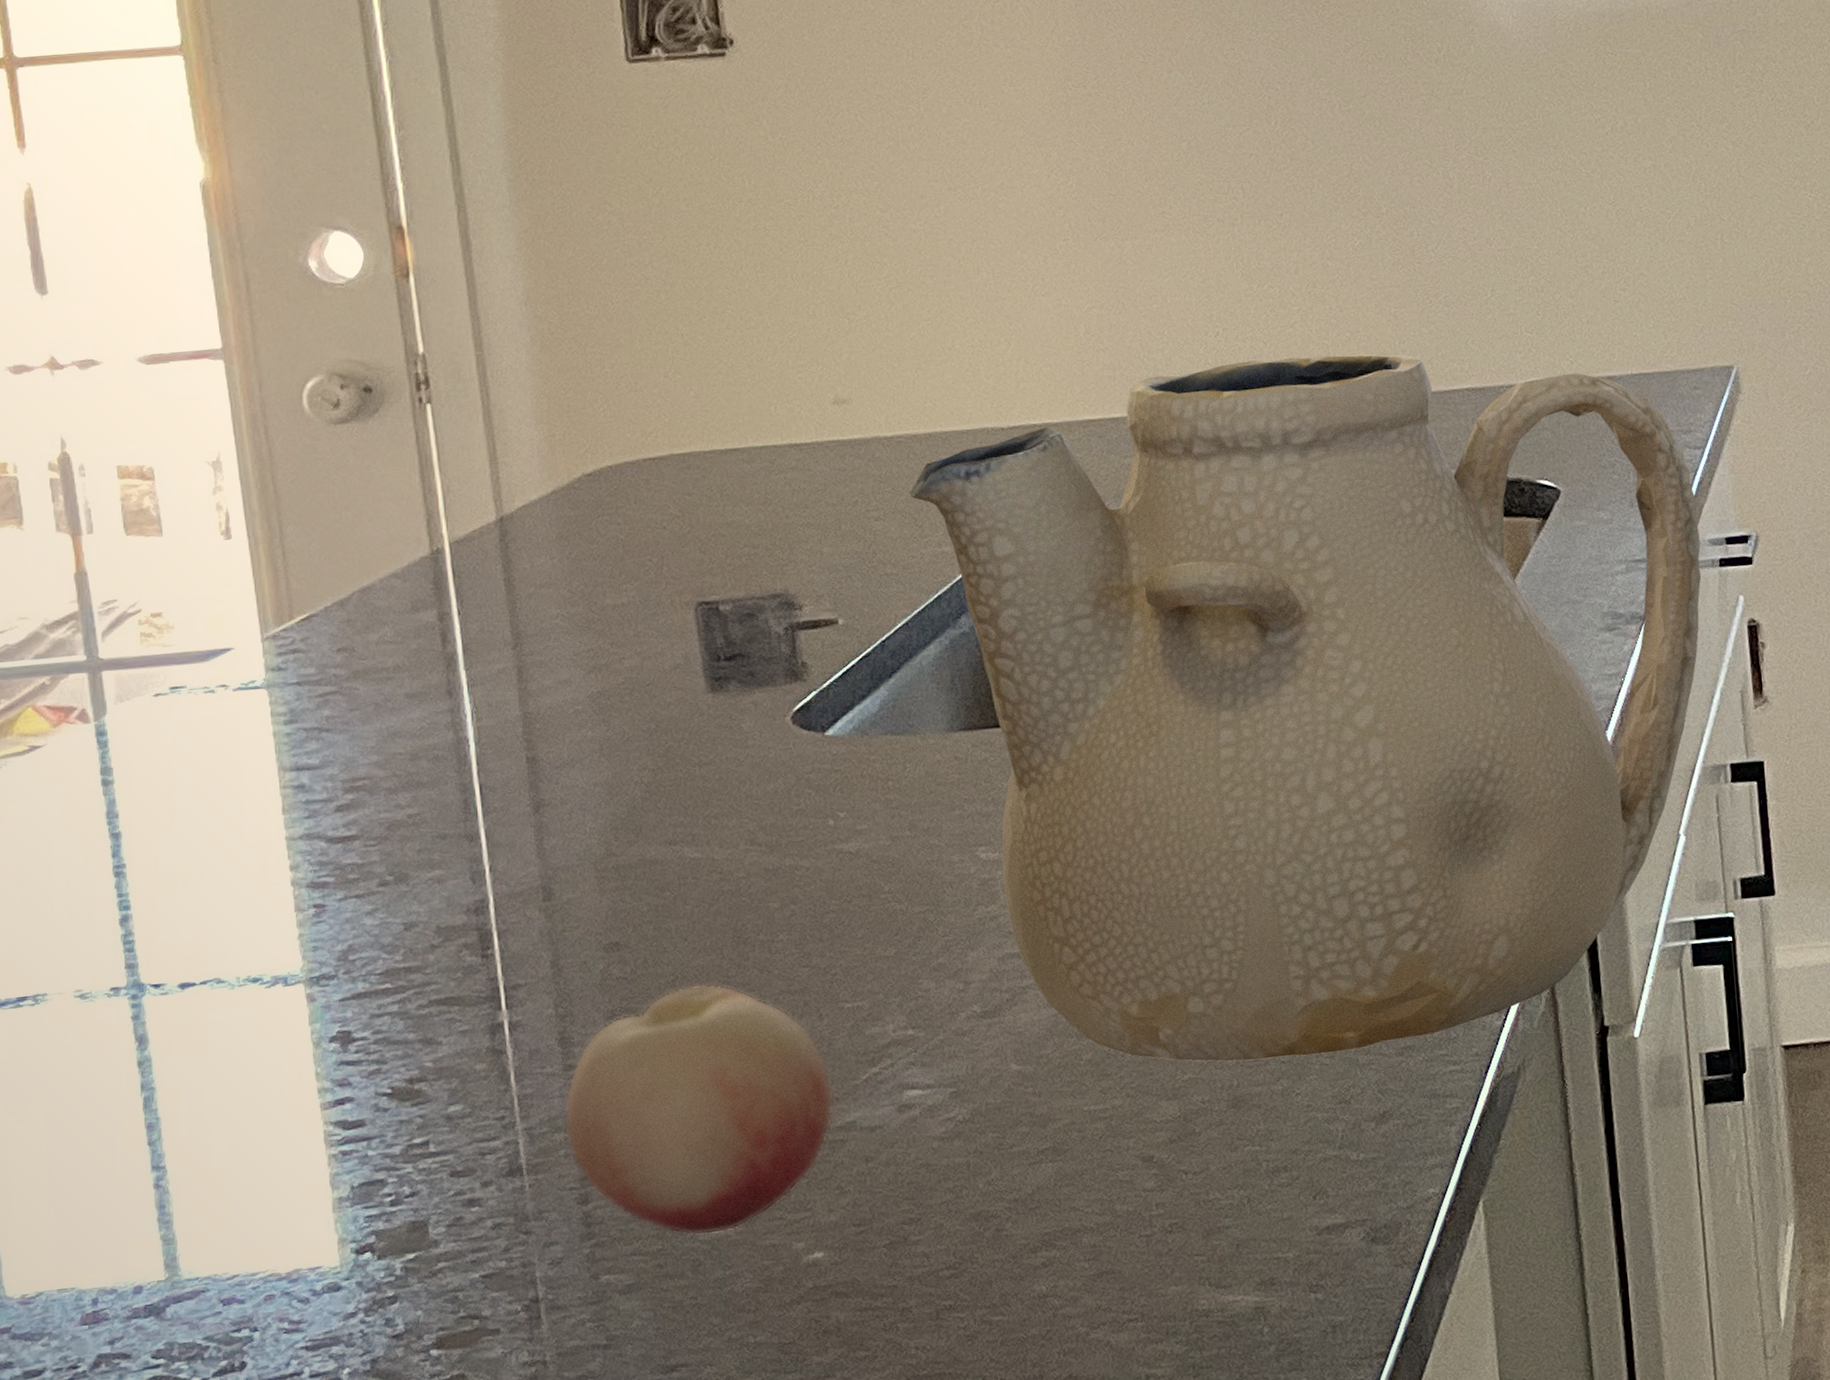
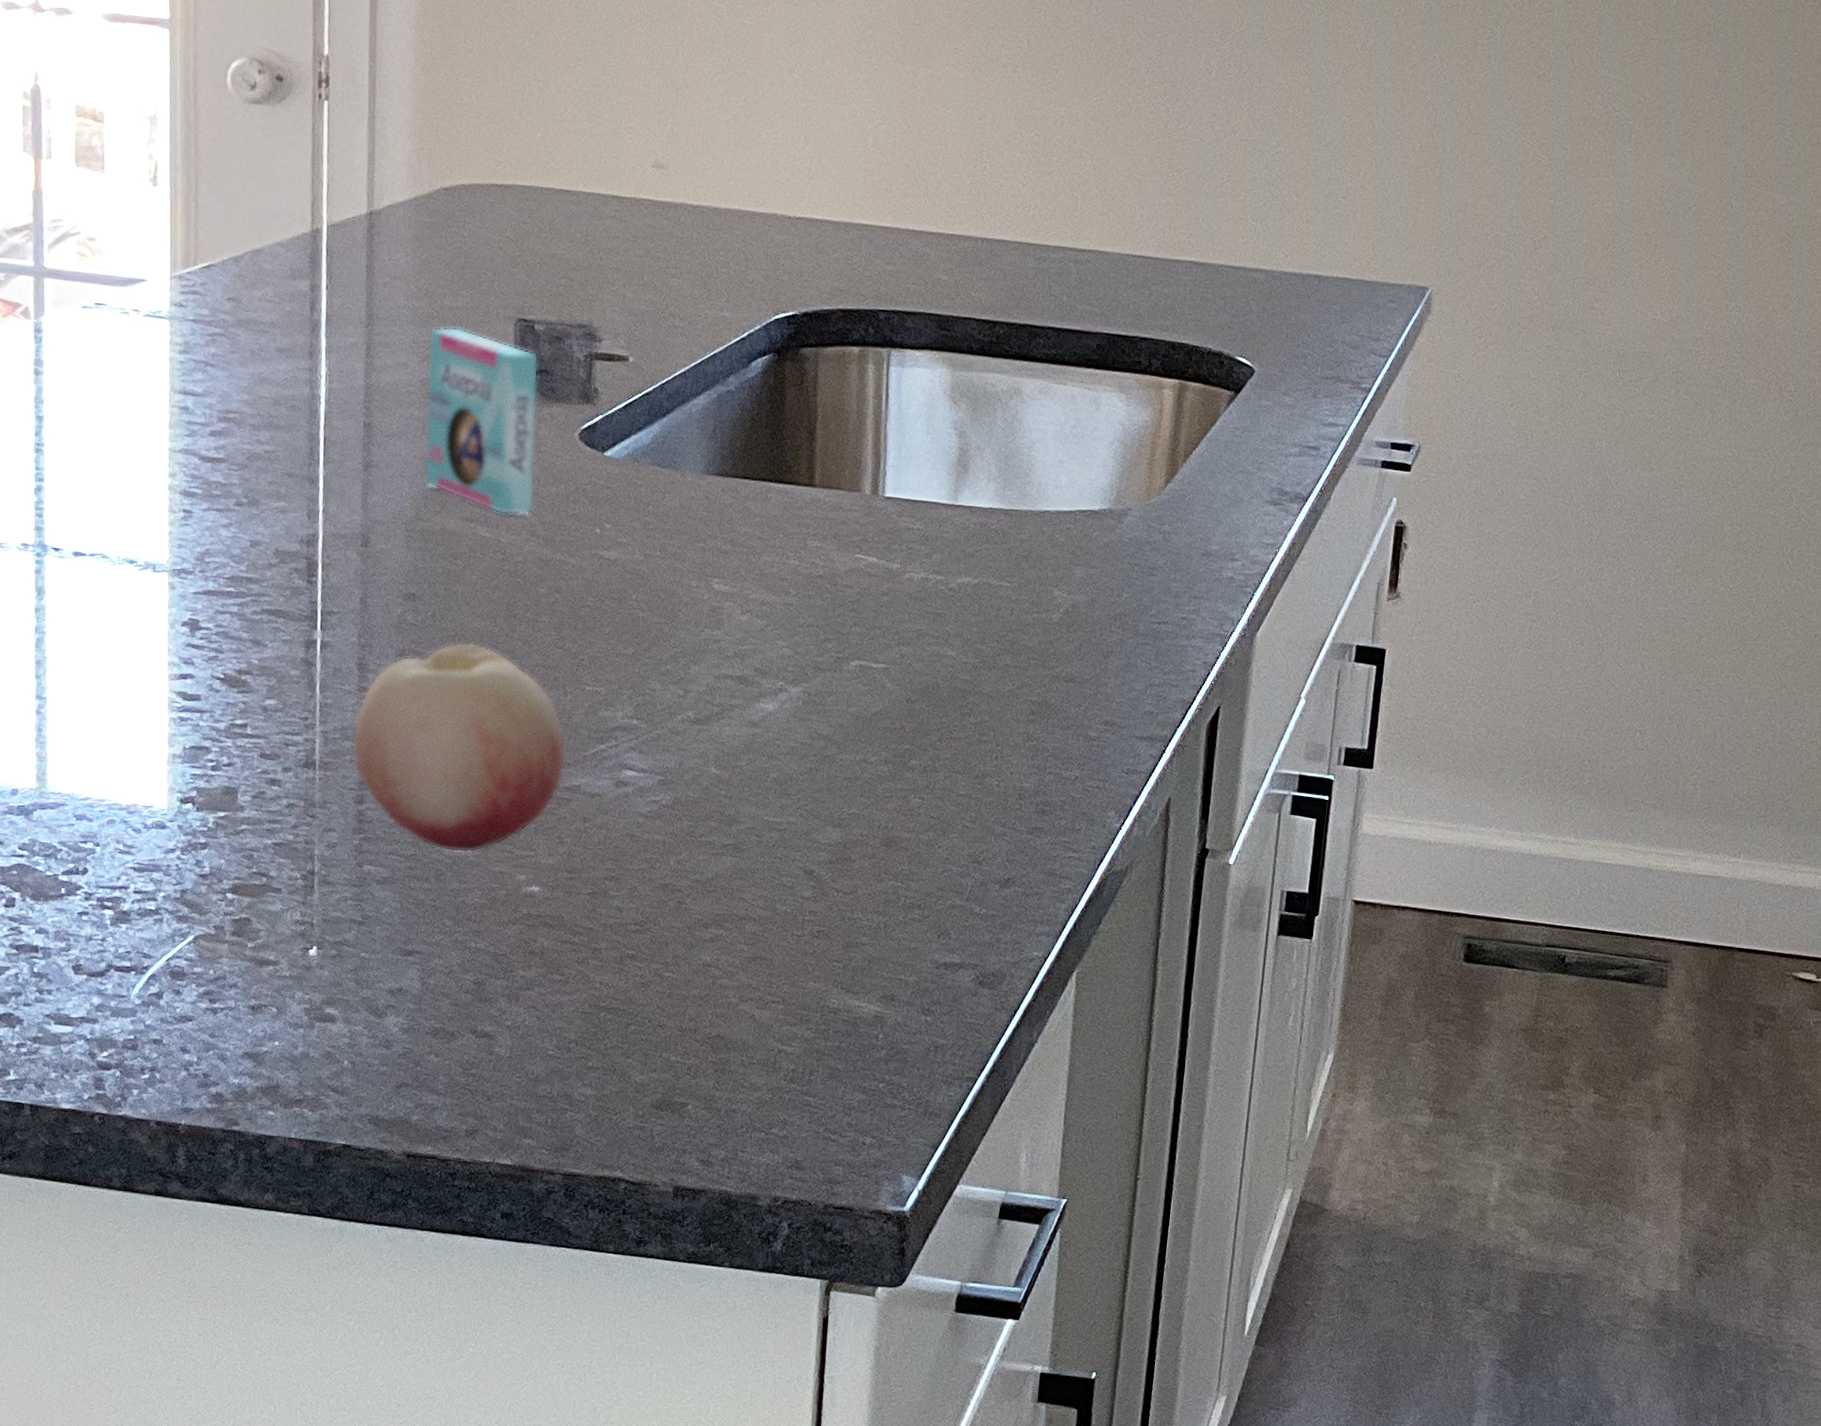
cosmetic container: none [592,626,748,828] -> present [425,327,539,515]
teapot: present [909,353,1702,1062] -> none [703,196,1372,822]

